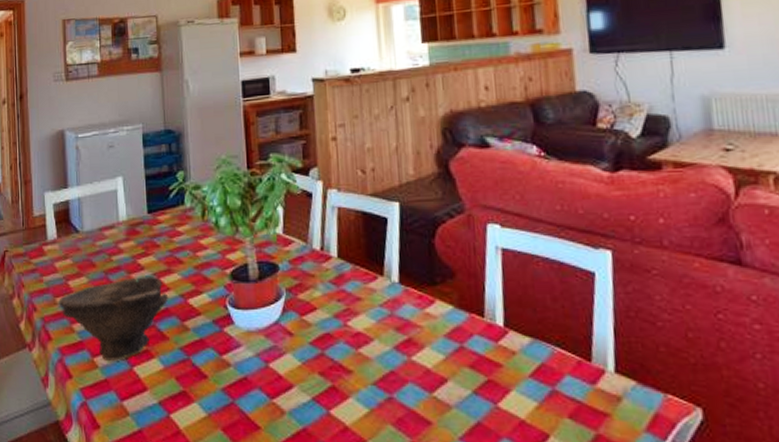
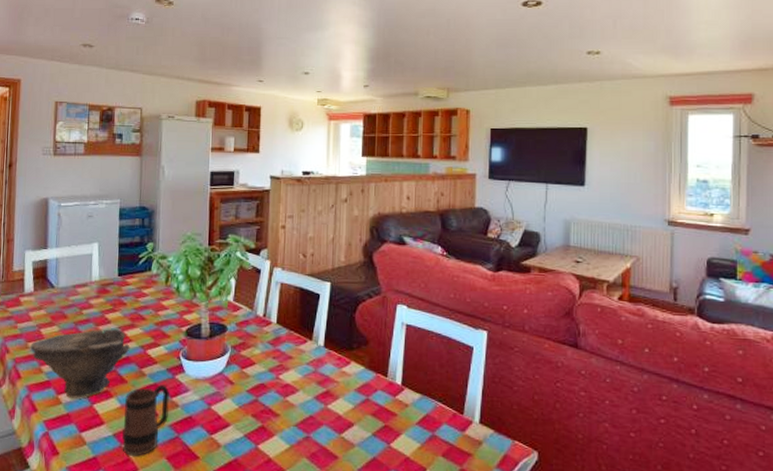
mug: none [168,340,220,428] -> present [121,384,169,456]

